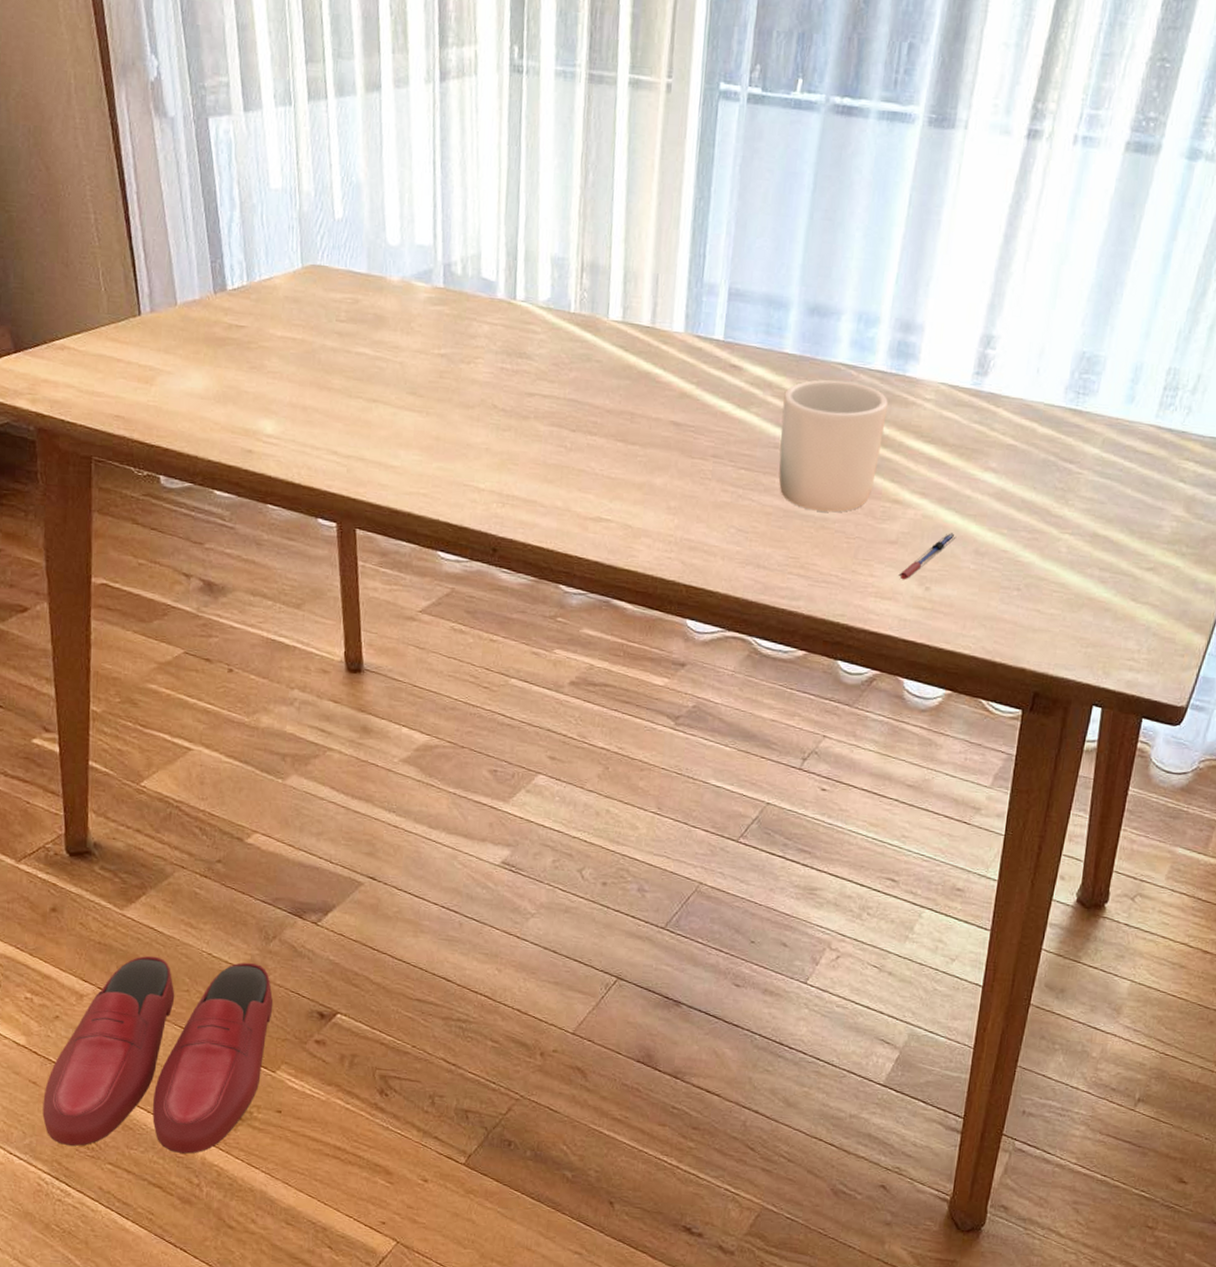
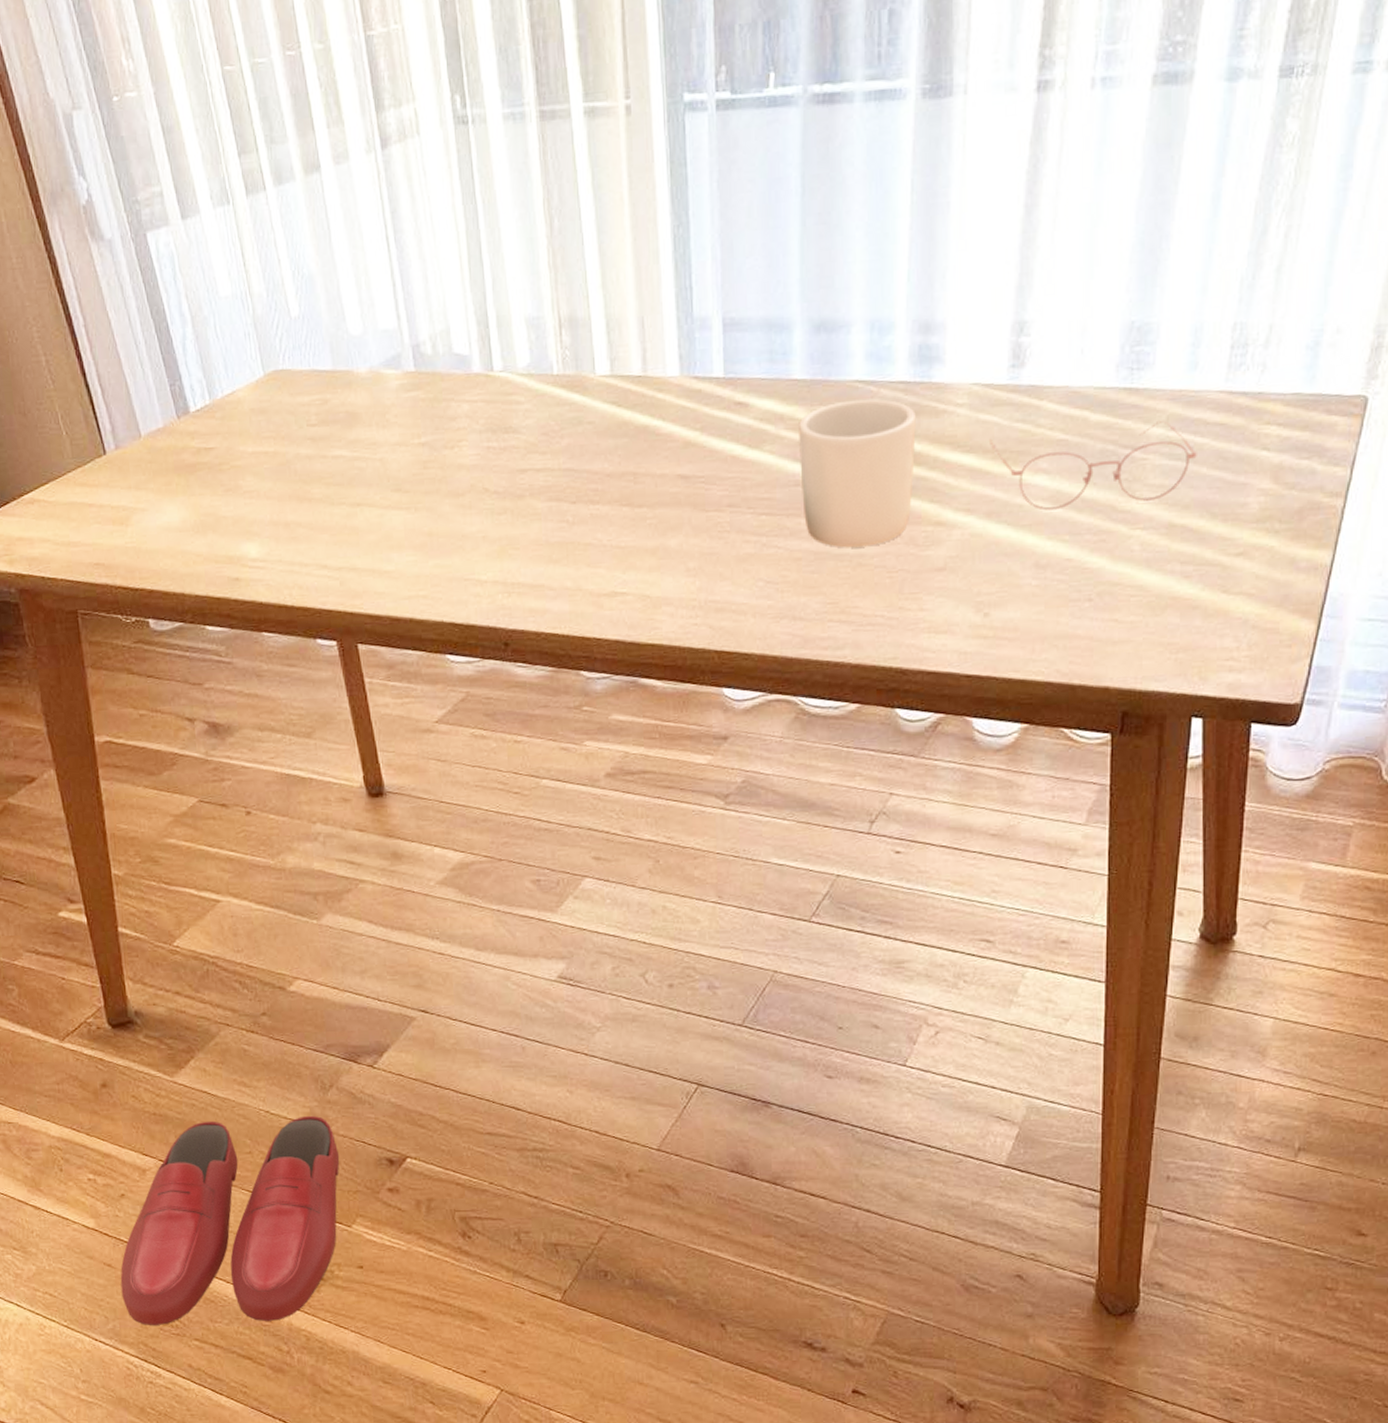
pen: present [898,533,957,580] -> none [952,548,1012,610]
eyeglasses: none [949,433,1125,511] -> present [990,420,1197,511]

